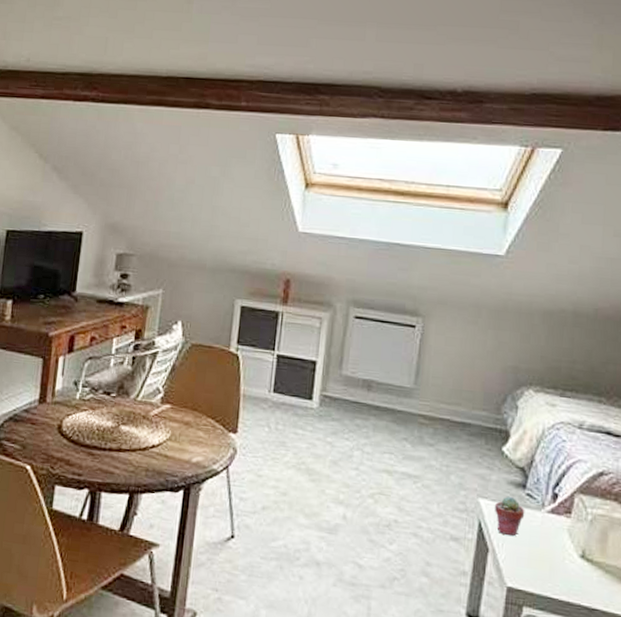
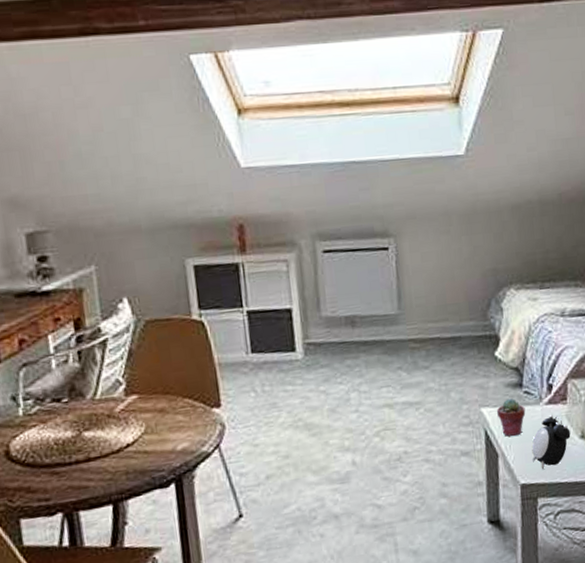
alarm clock: none [524,525,570,579] -> present [532,415,571,470]

